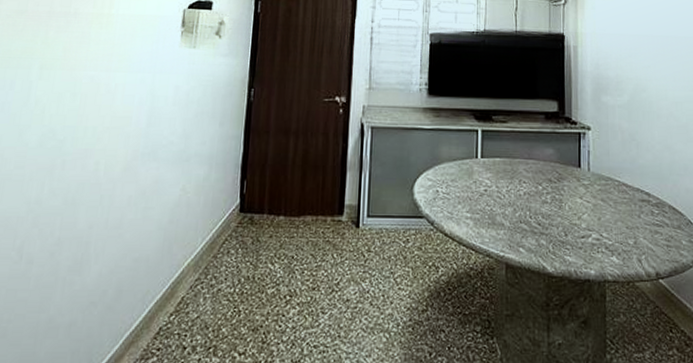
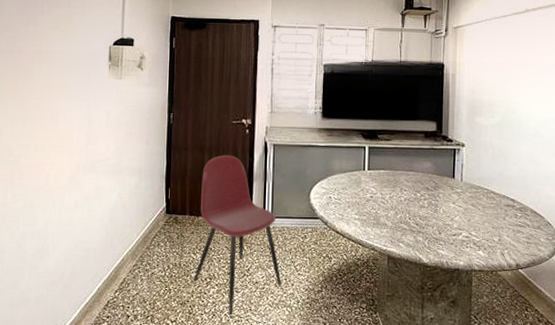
dining chair: none [270,139,378,345] -> present [194,155,281,316]

